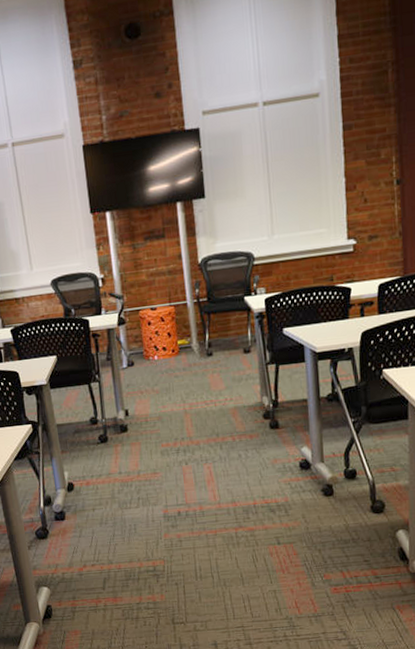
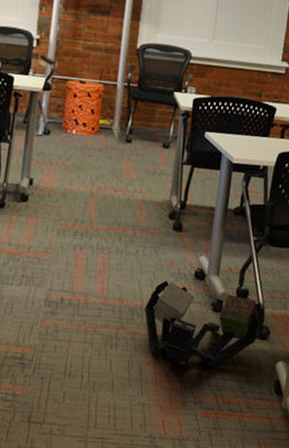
toy figurine: none [258,475,378,549] -> present [144,280,266,368]

